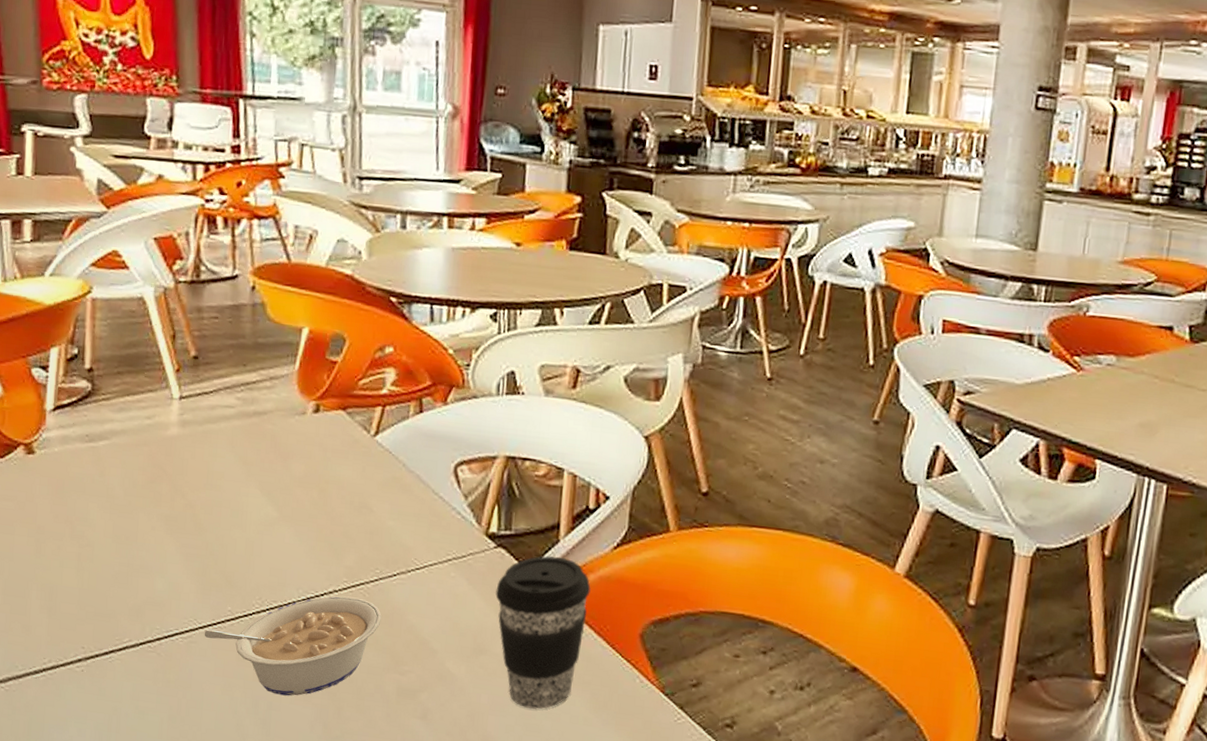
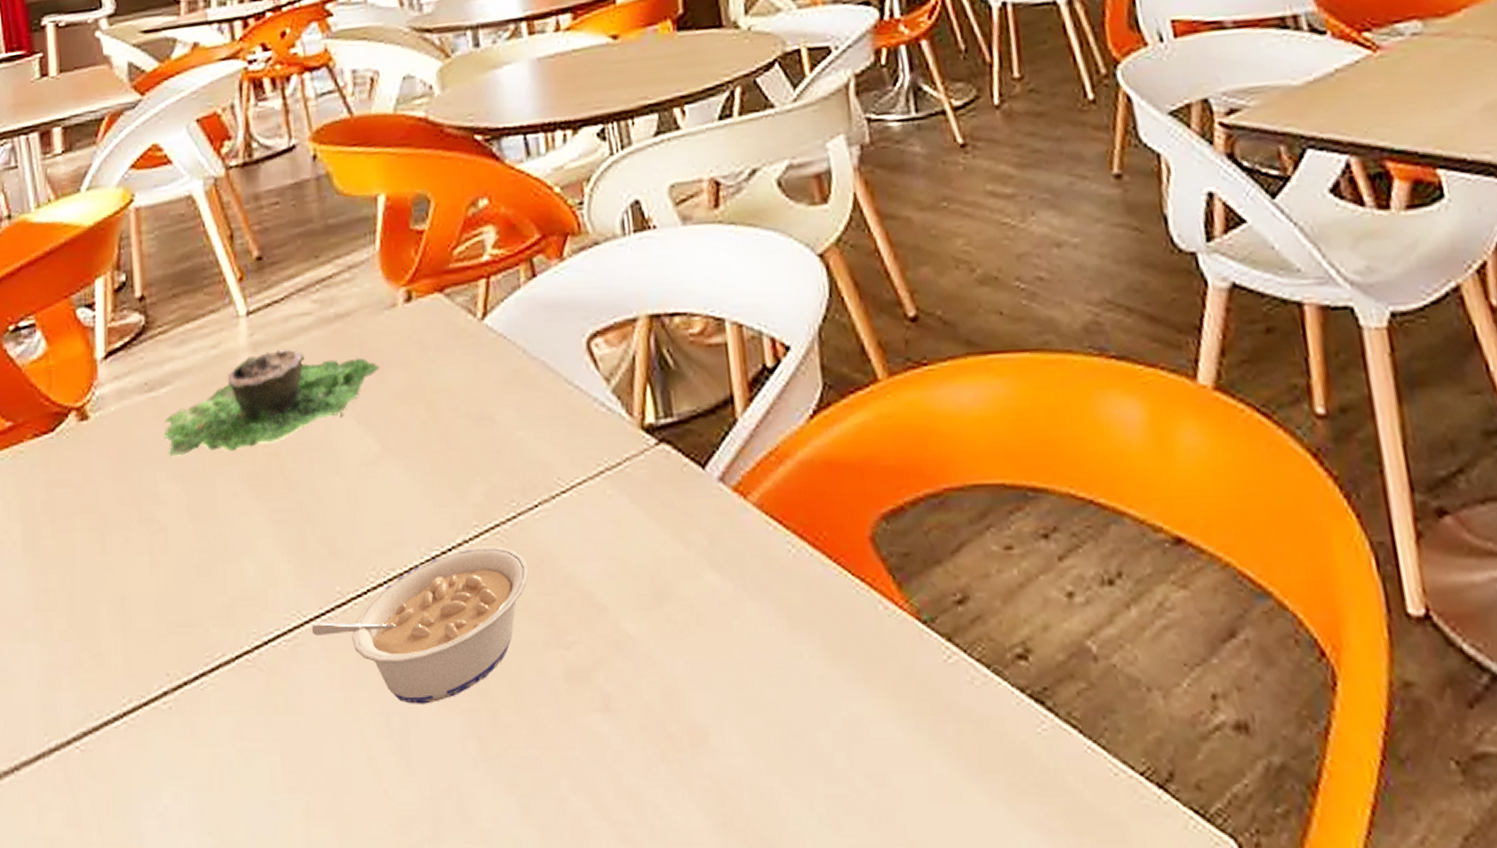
succulent planter: none [99,429,286,498] -> present [164,349,380,457]
coffee cup: present [495,556,591,710] -> none [668,442,795,673]

